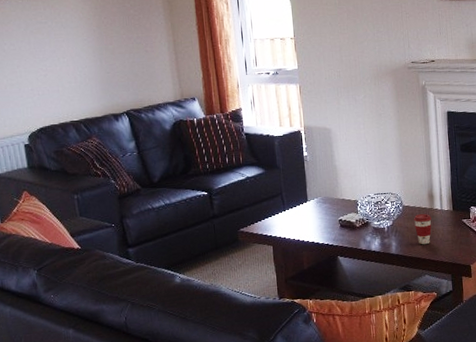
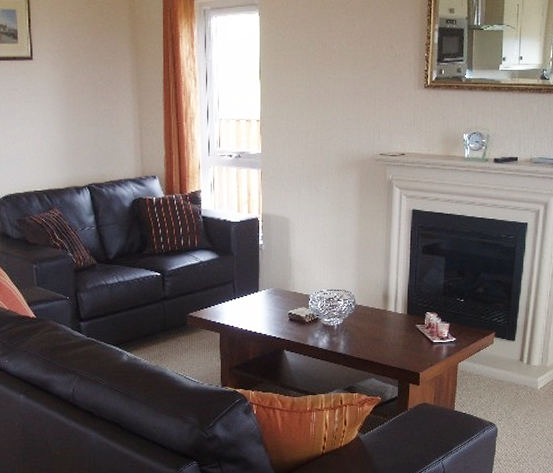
coffee cup: present [413,214,432,245] -> none [365,315,384,347]

